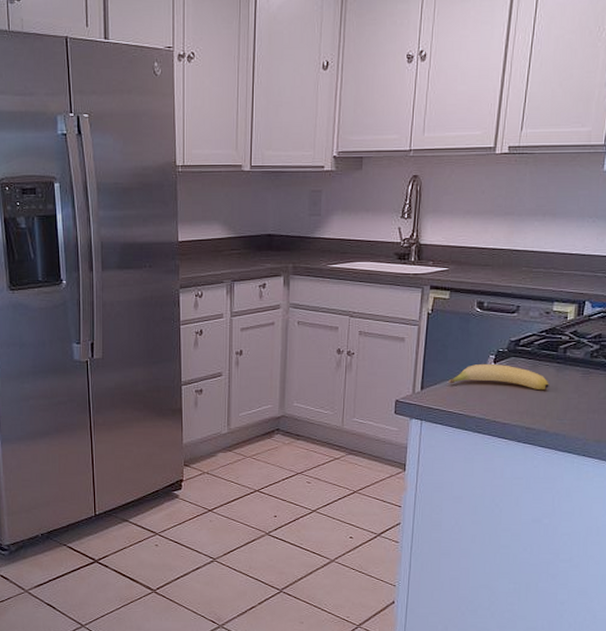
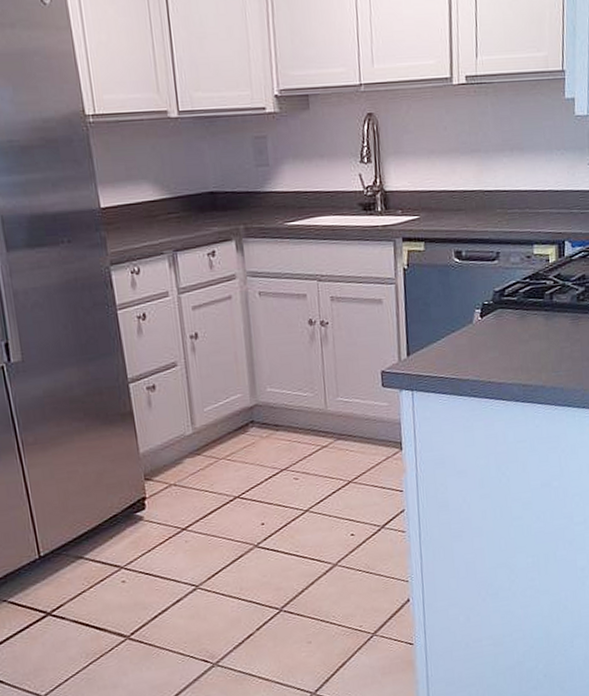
banana: present [448,363,549,391] -> none [435,318,540,346]

